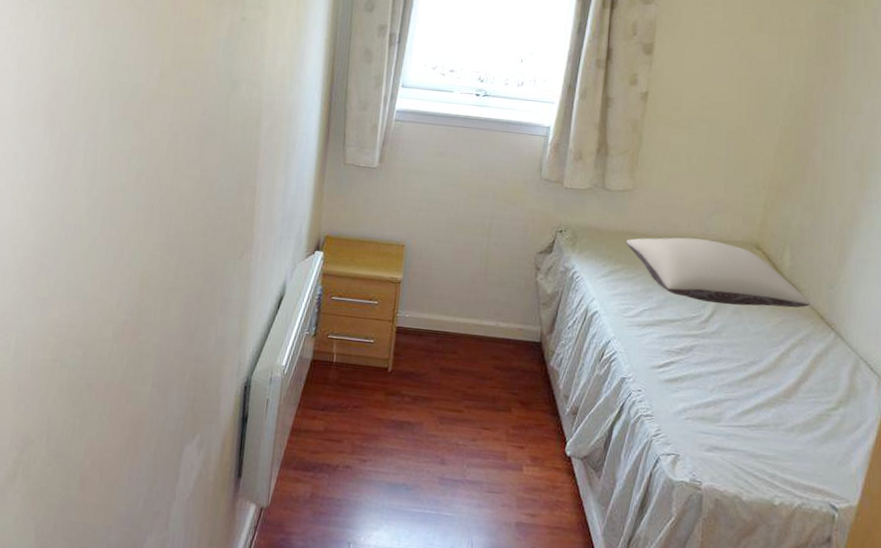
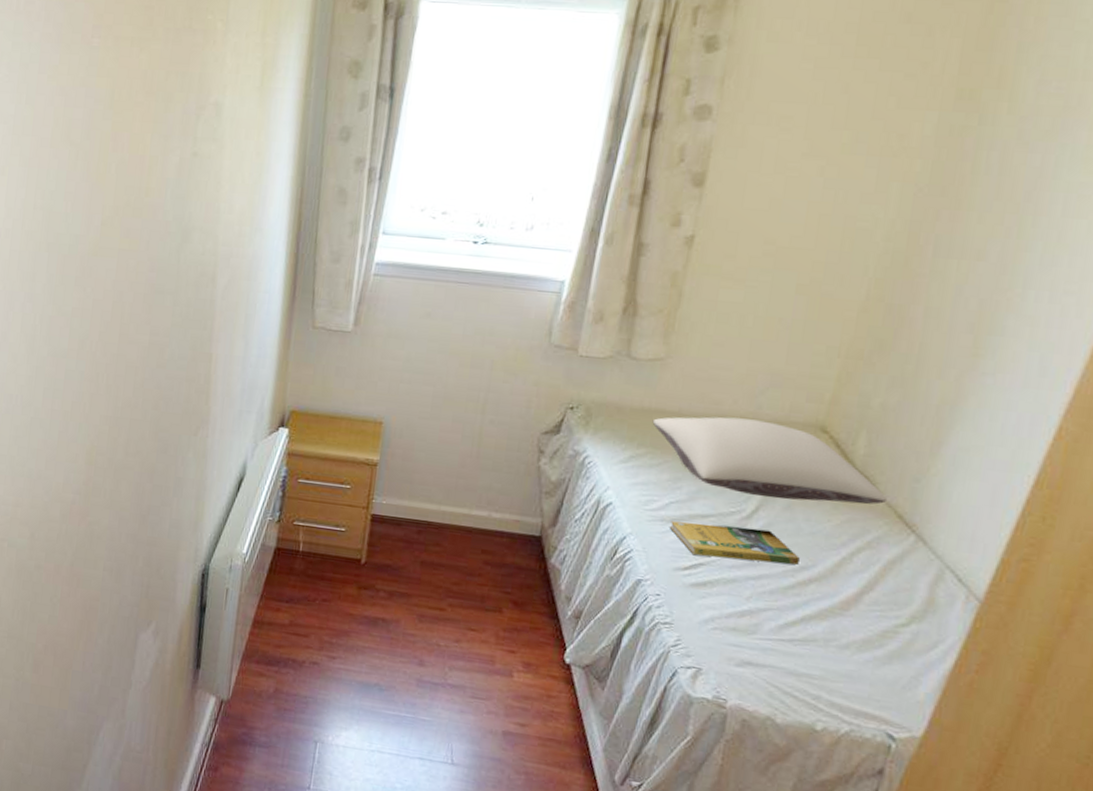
booklet: none [644,326,749,360] -> present [669,521,800,565]

